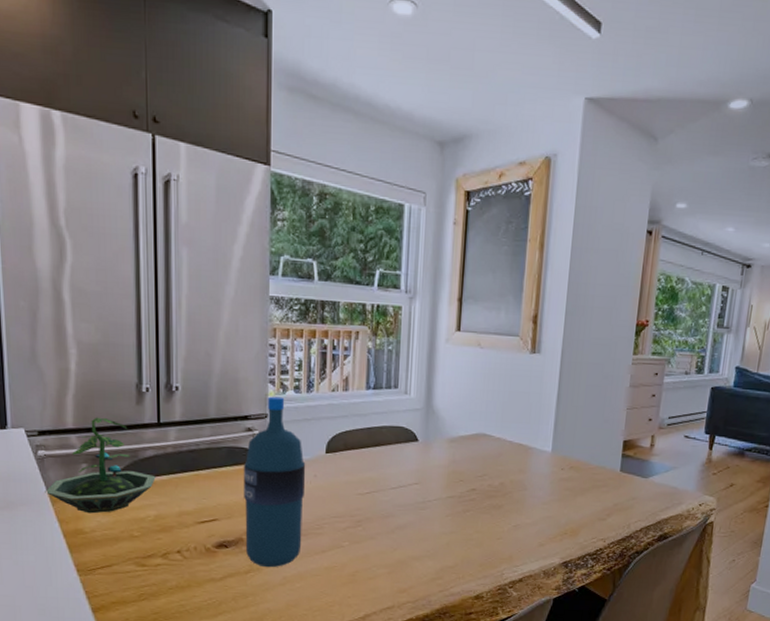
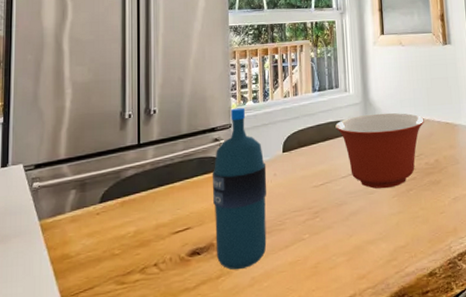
terrarium: present [45,417,156,514] -> none [37,145,136,238]
mixing bowl: none [389,423,494,506] -> present [335,112,424,189]

